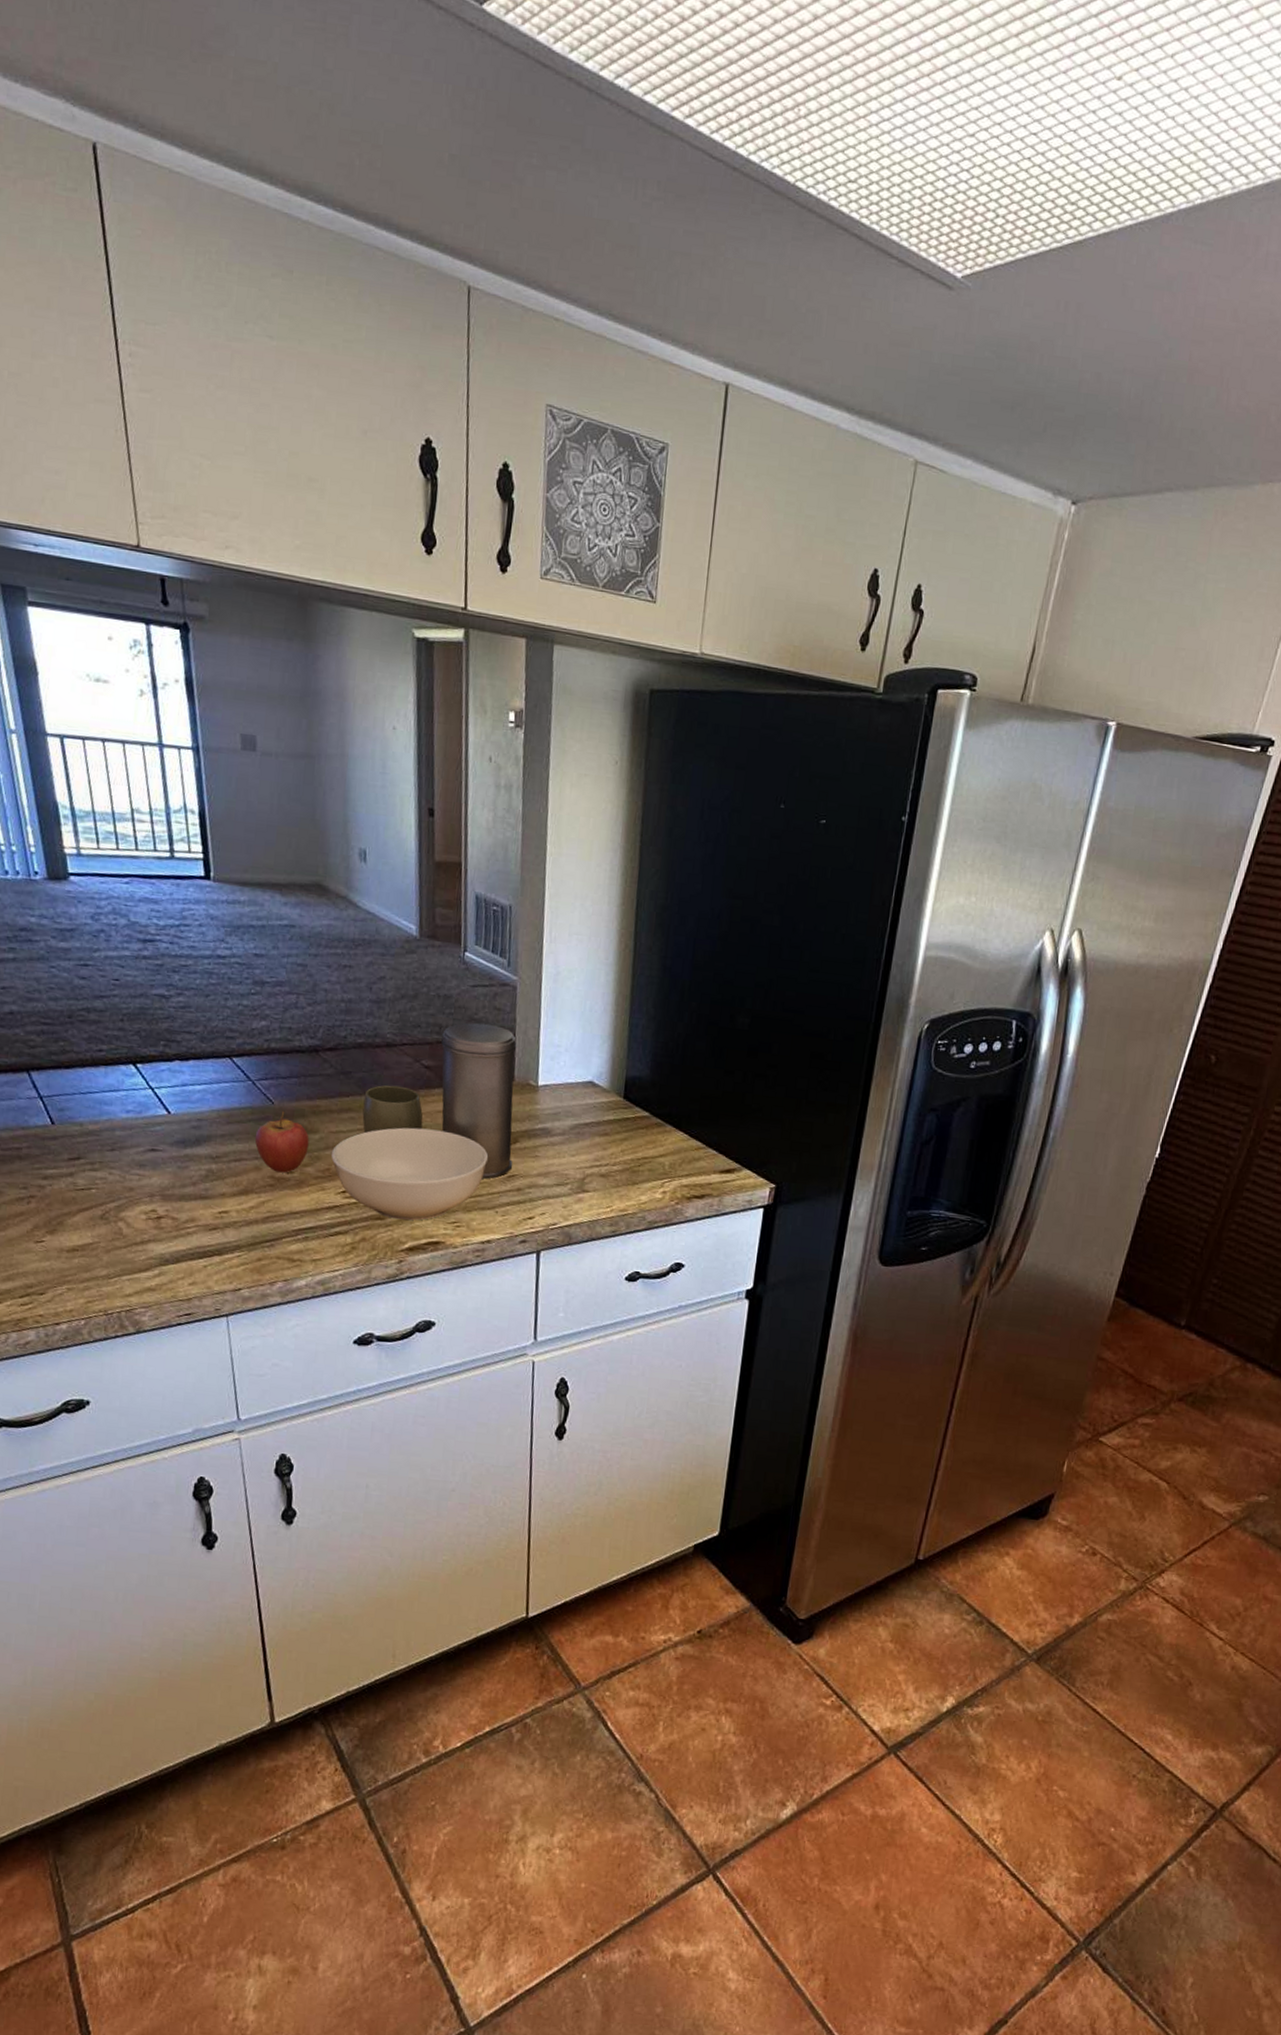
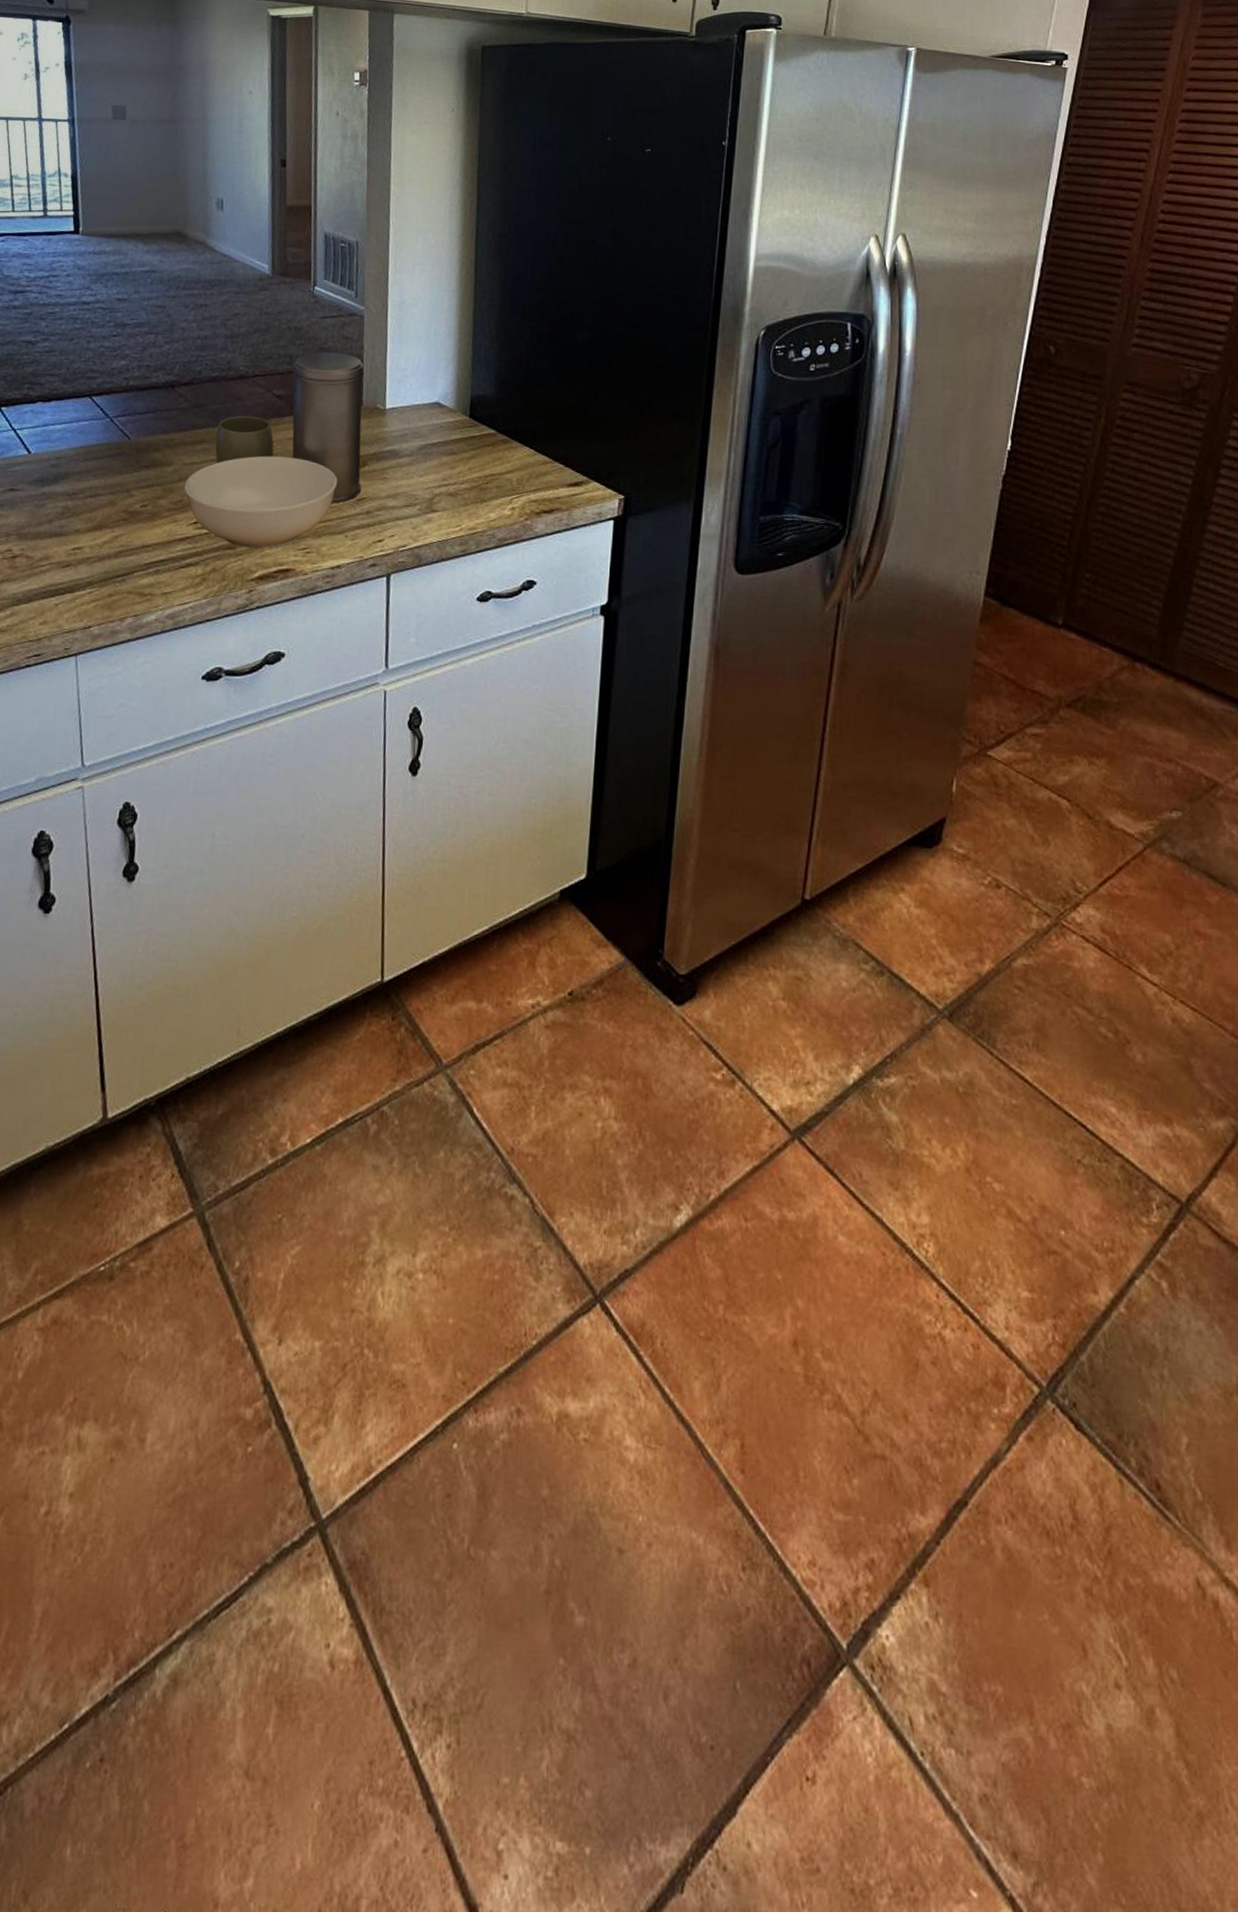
fruit: present [254,1110,309,1173] -> none [110,445,163,507]

